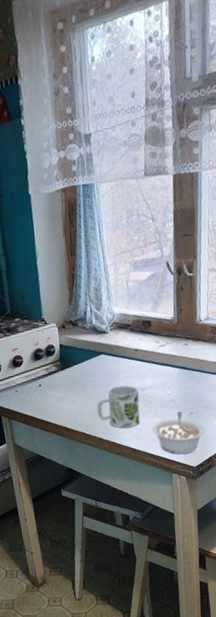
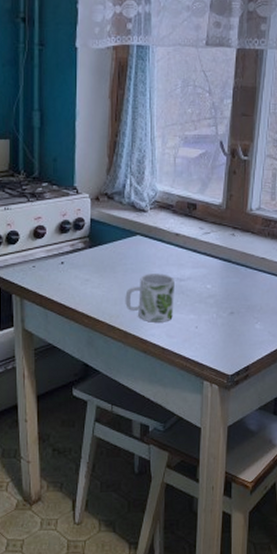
legume: present [152,410,205,455] -> none [186,309,245,359]

